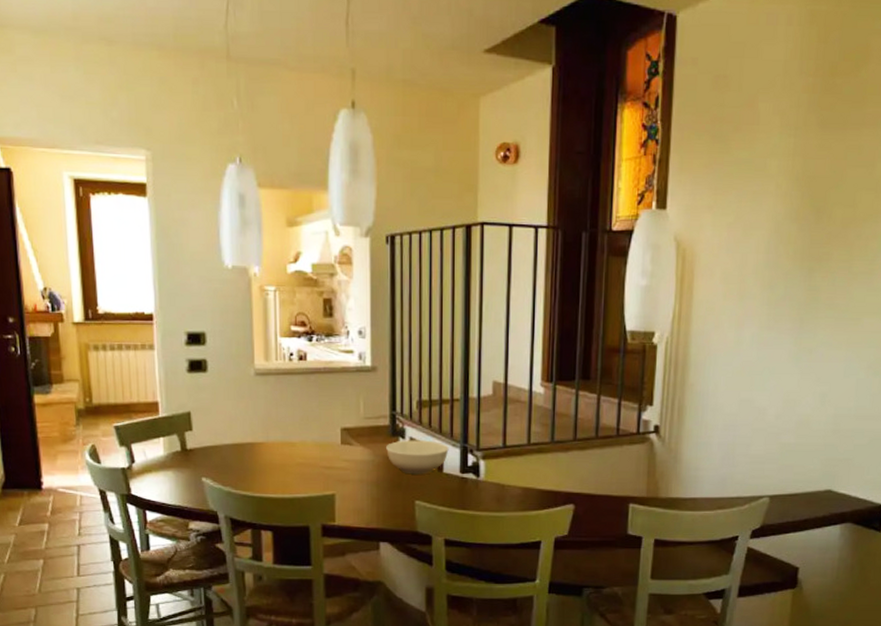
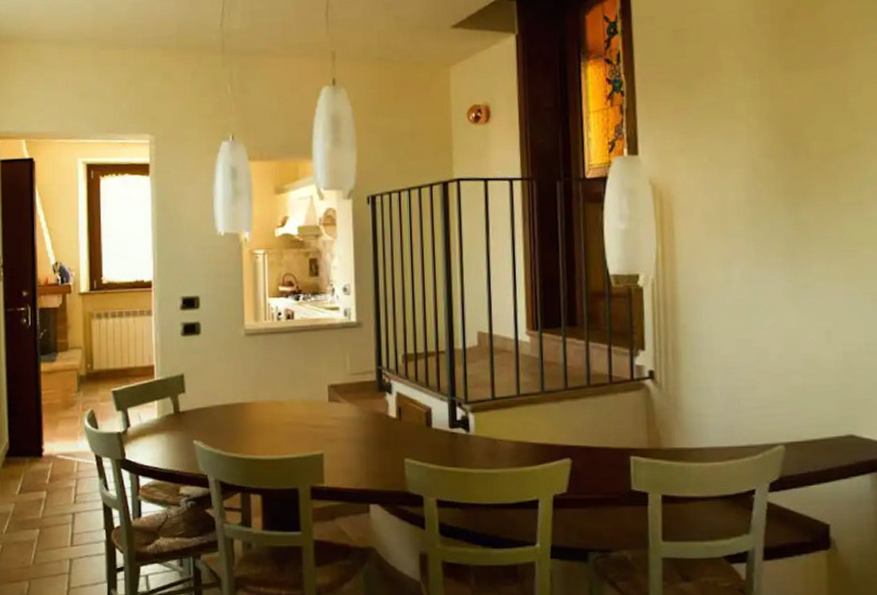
bowl: present [386,440,449,475] -> none [373,395,437,431]

